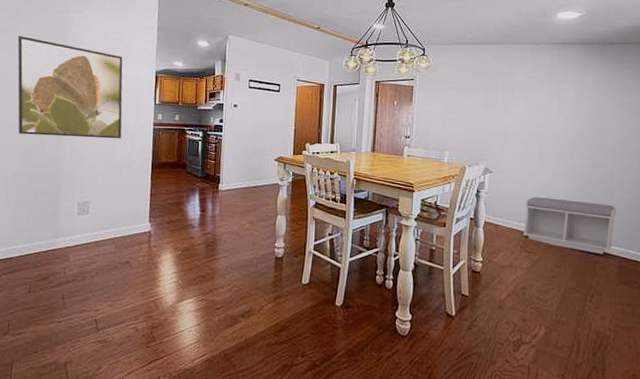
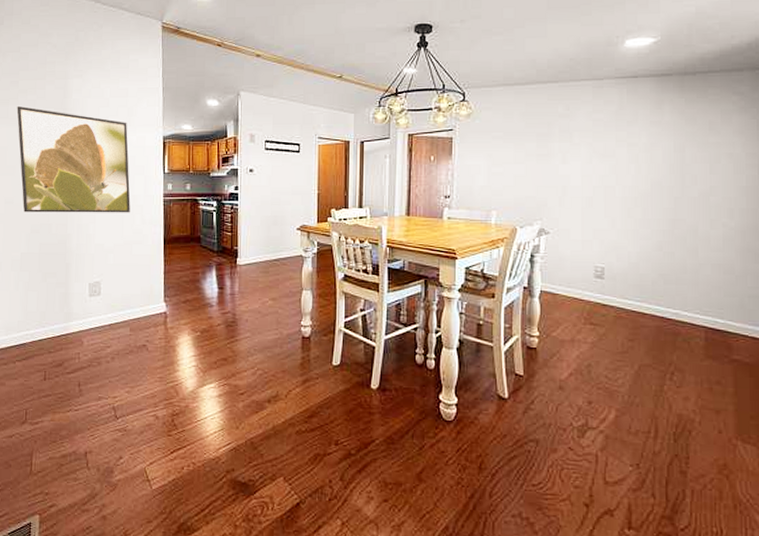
bench: present [522,197,617,254] -> none [586,260,702,324]

